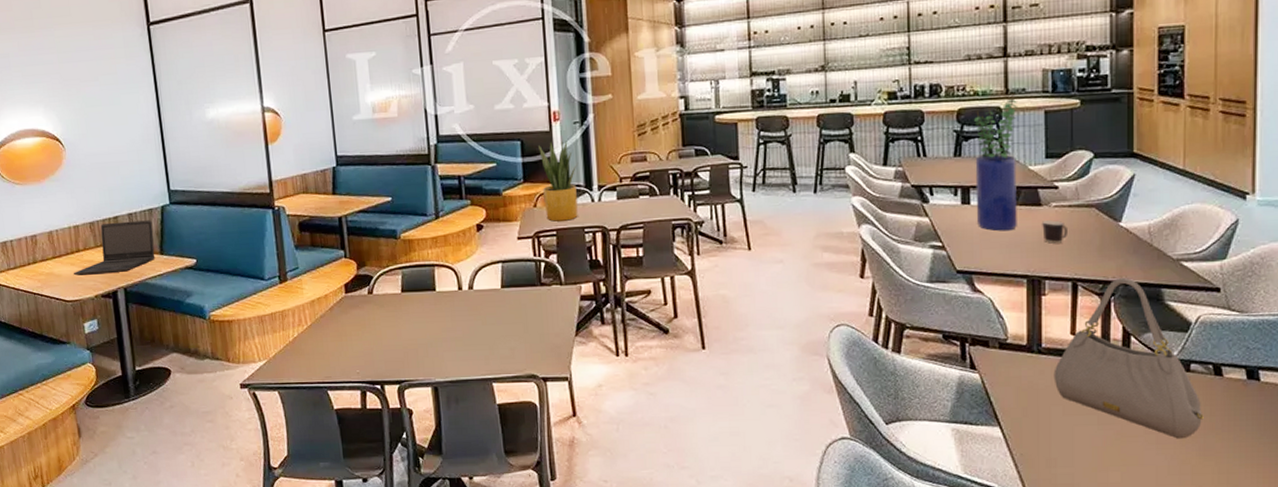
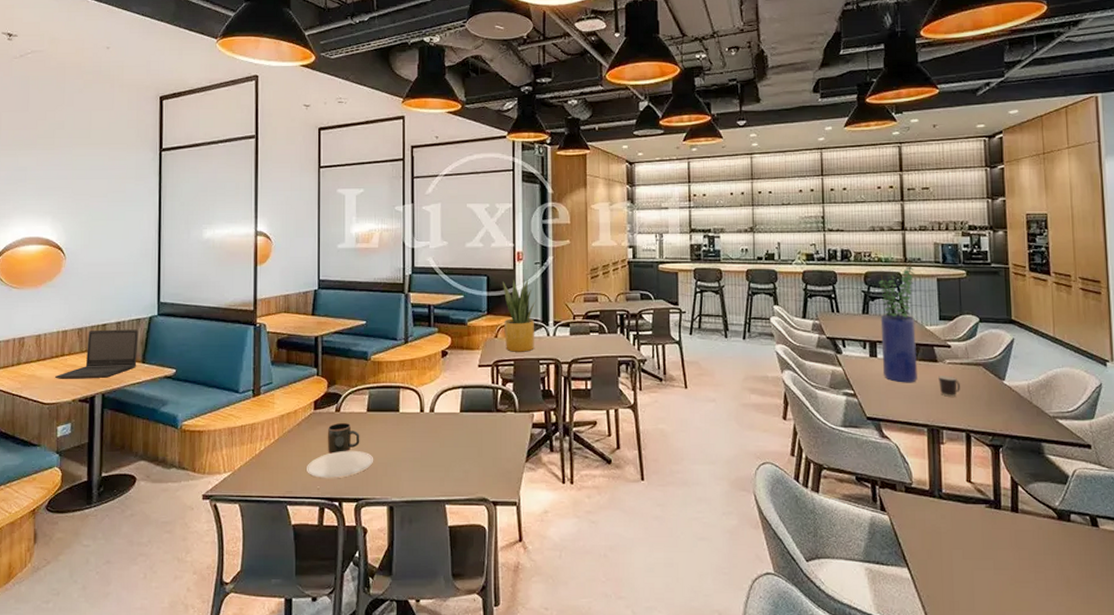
plate: none [344,332,414,363] -> present [307,450,374,479]
mug: none [361,304,397,337] -> present [327,422,360,454]
handbag: present [1053,278,1204,439] -> none [953,432,1085,586]

